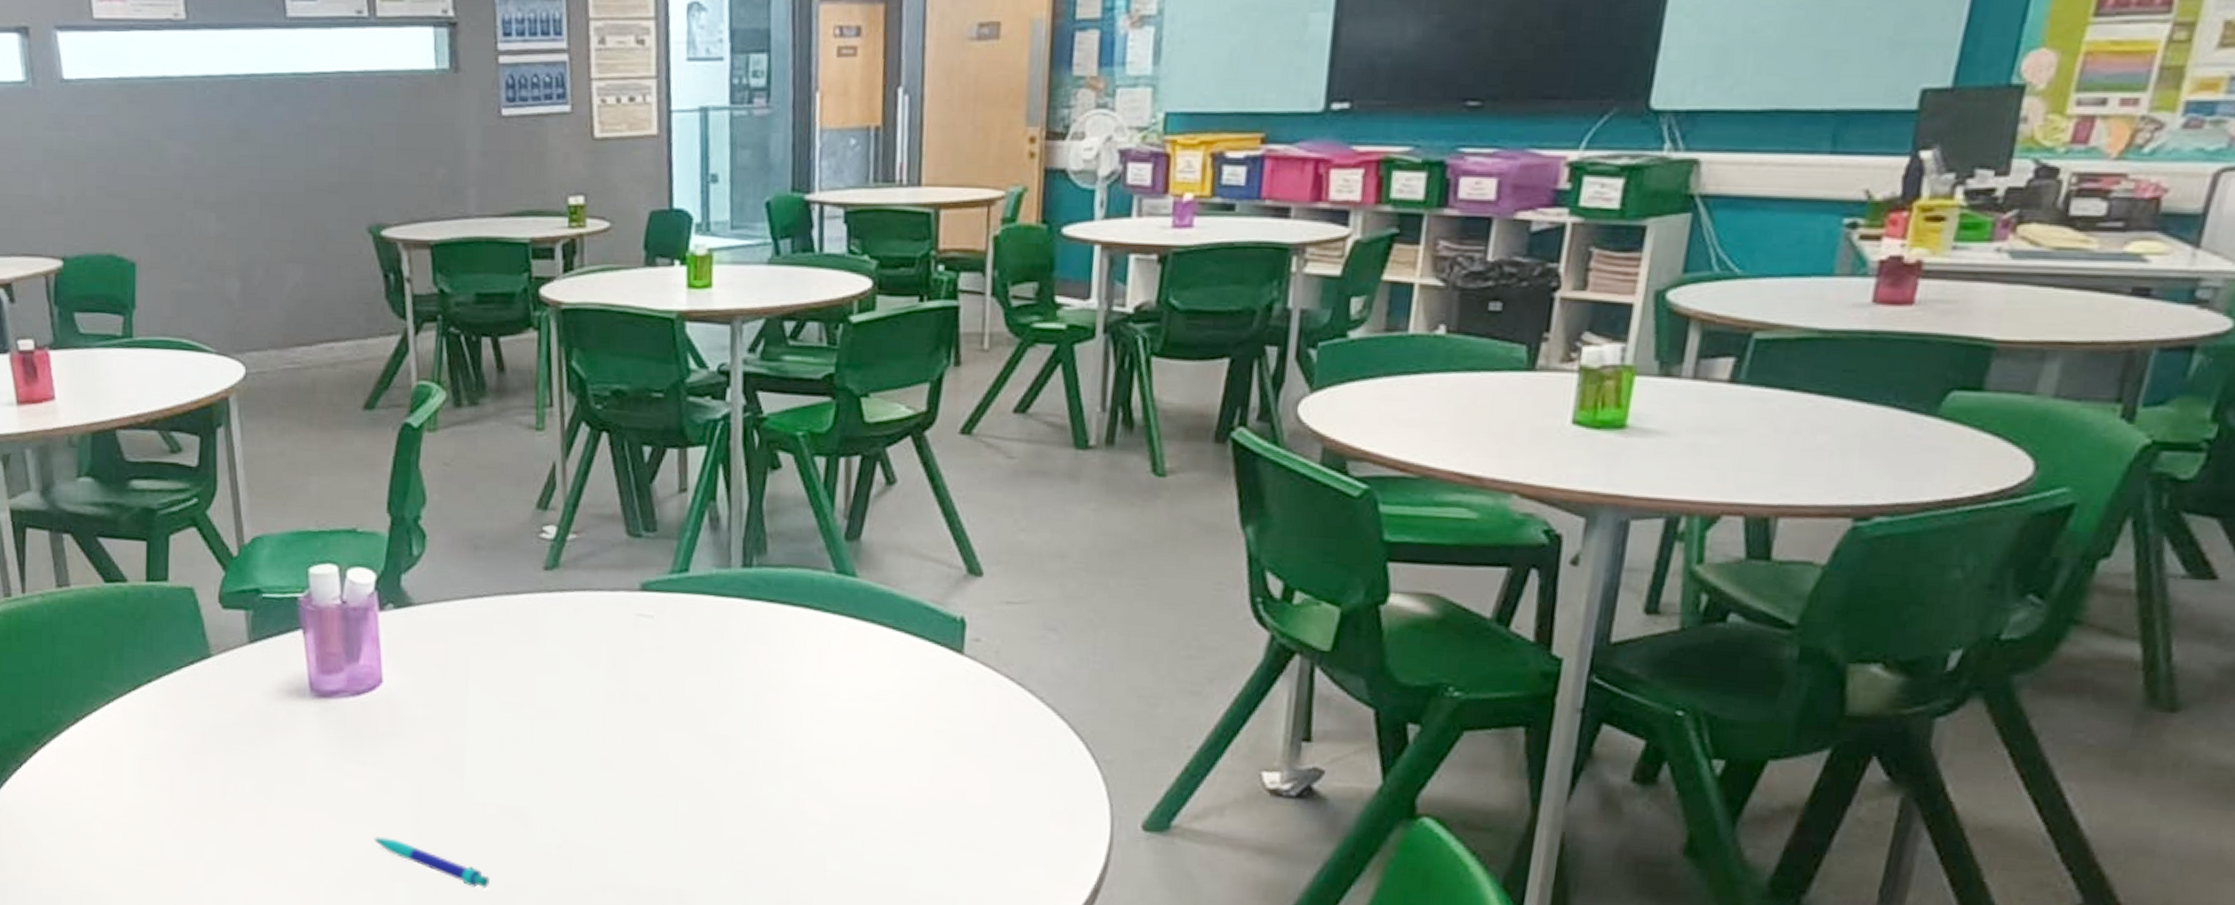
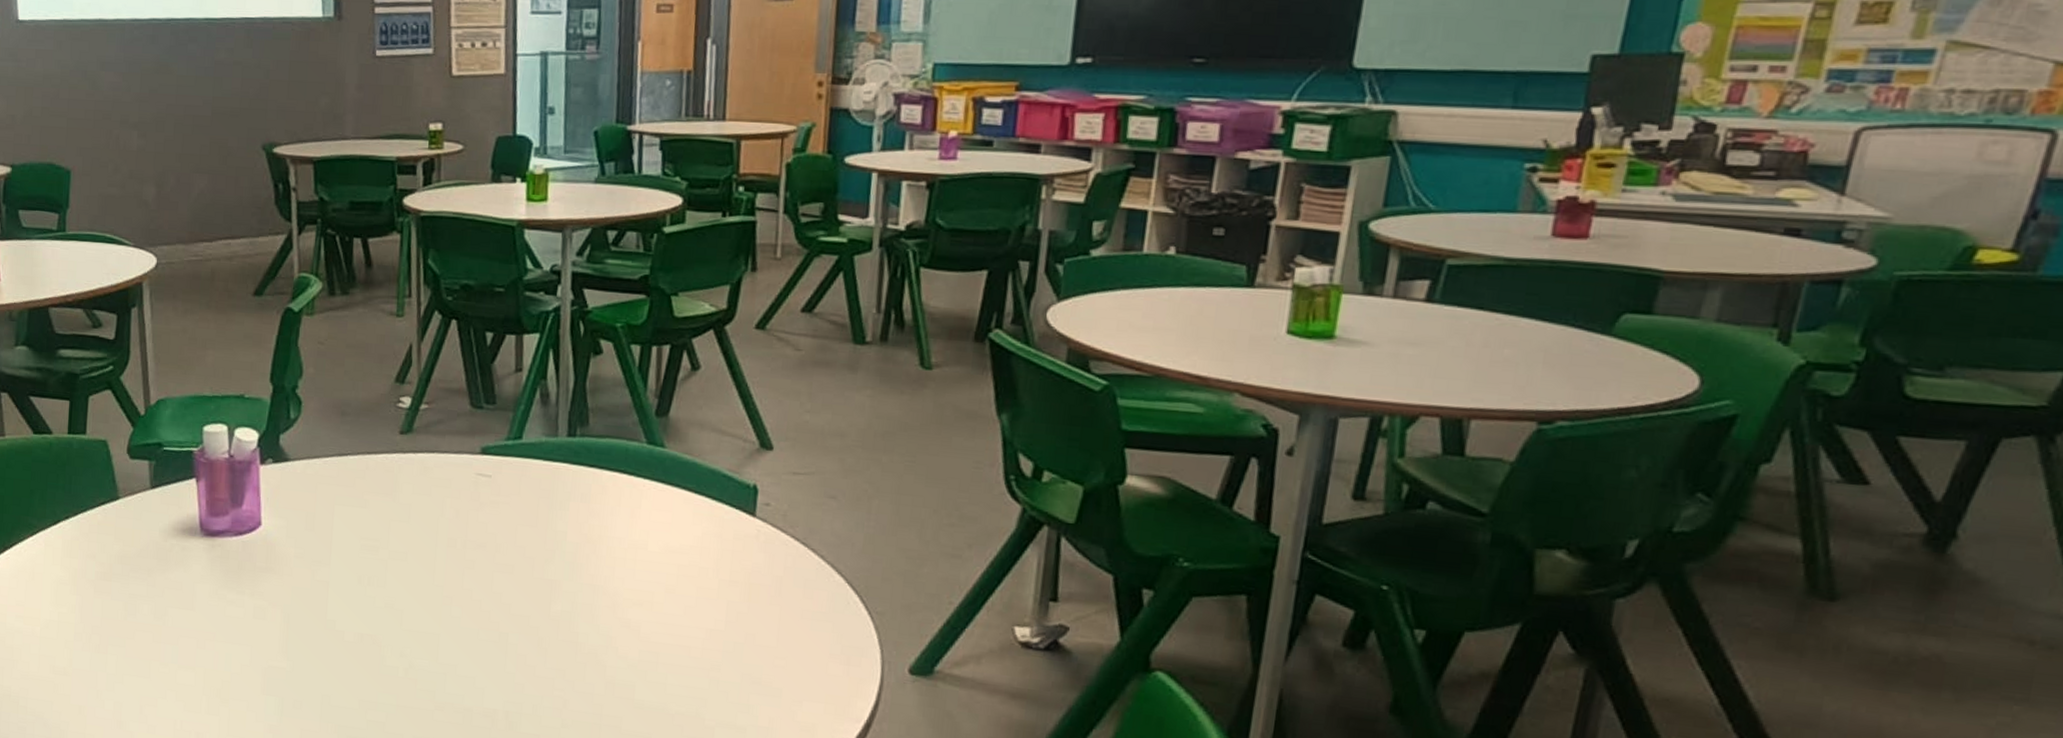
pen: present [374,837,490,889] -> none [249,656,346,704]

